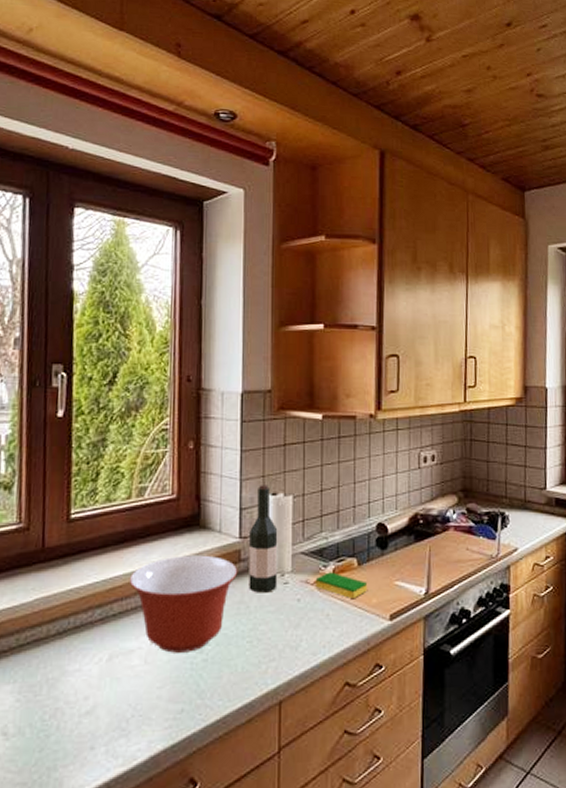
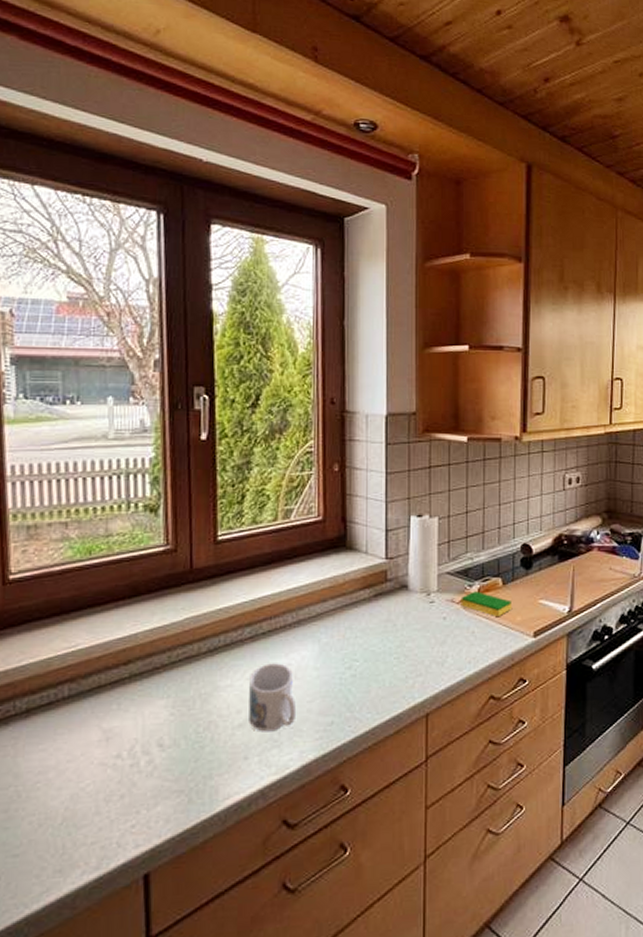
mug: none [96,646,146,720] -> present [249,663,297,732]
mixing bowl: present [129,555,238,653] -> none [277,575,385,669]
wine bottle: present [249,485,278,593] -> none [395,507,424,612]

